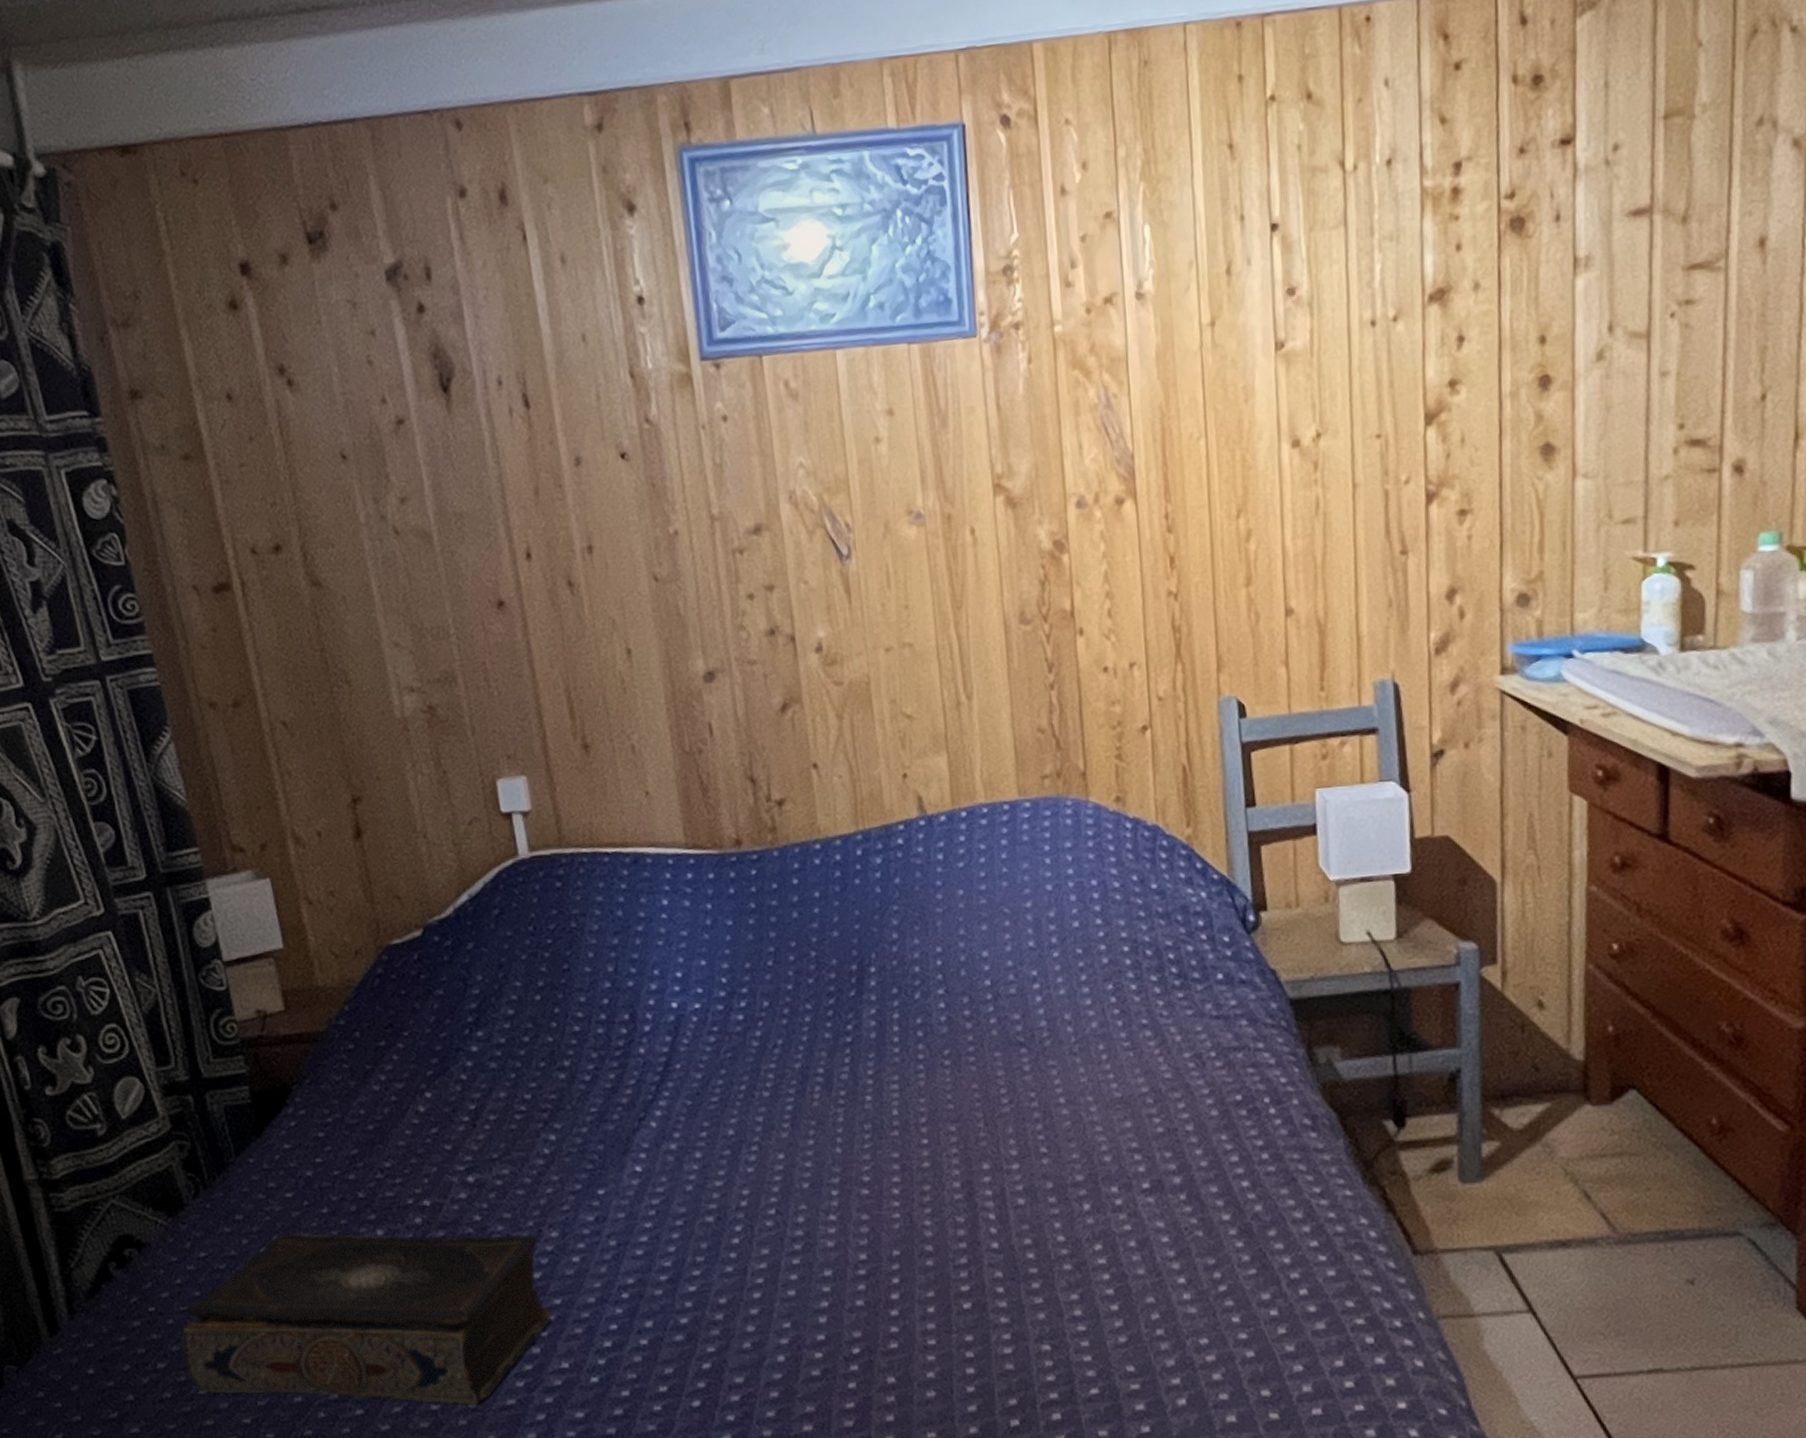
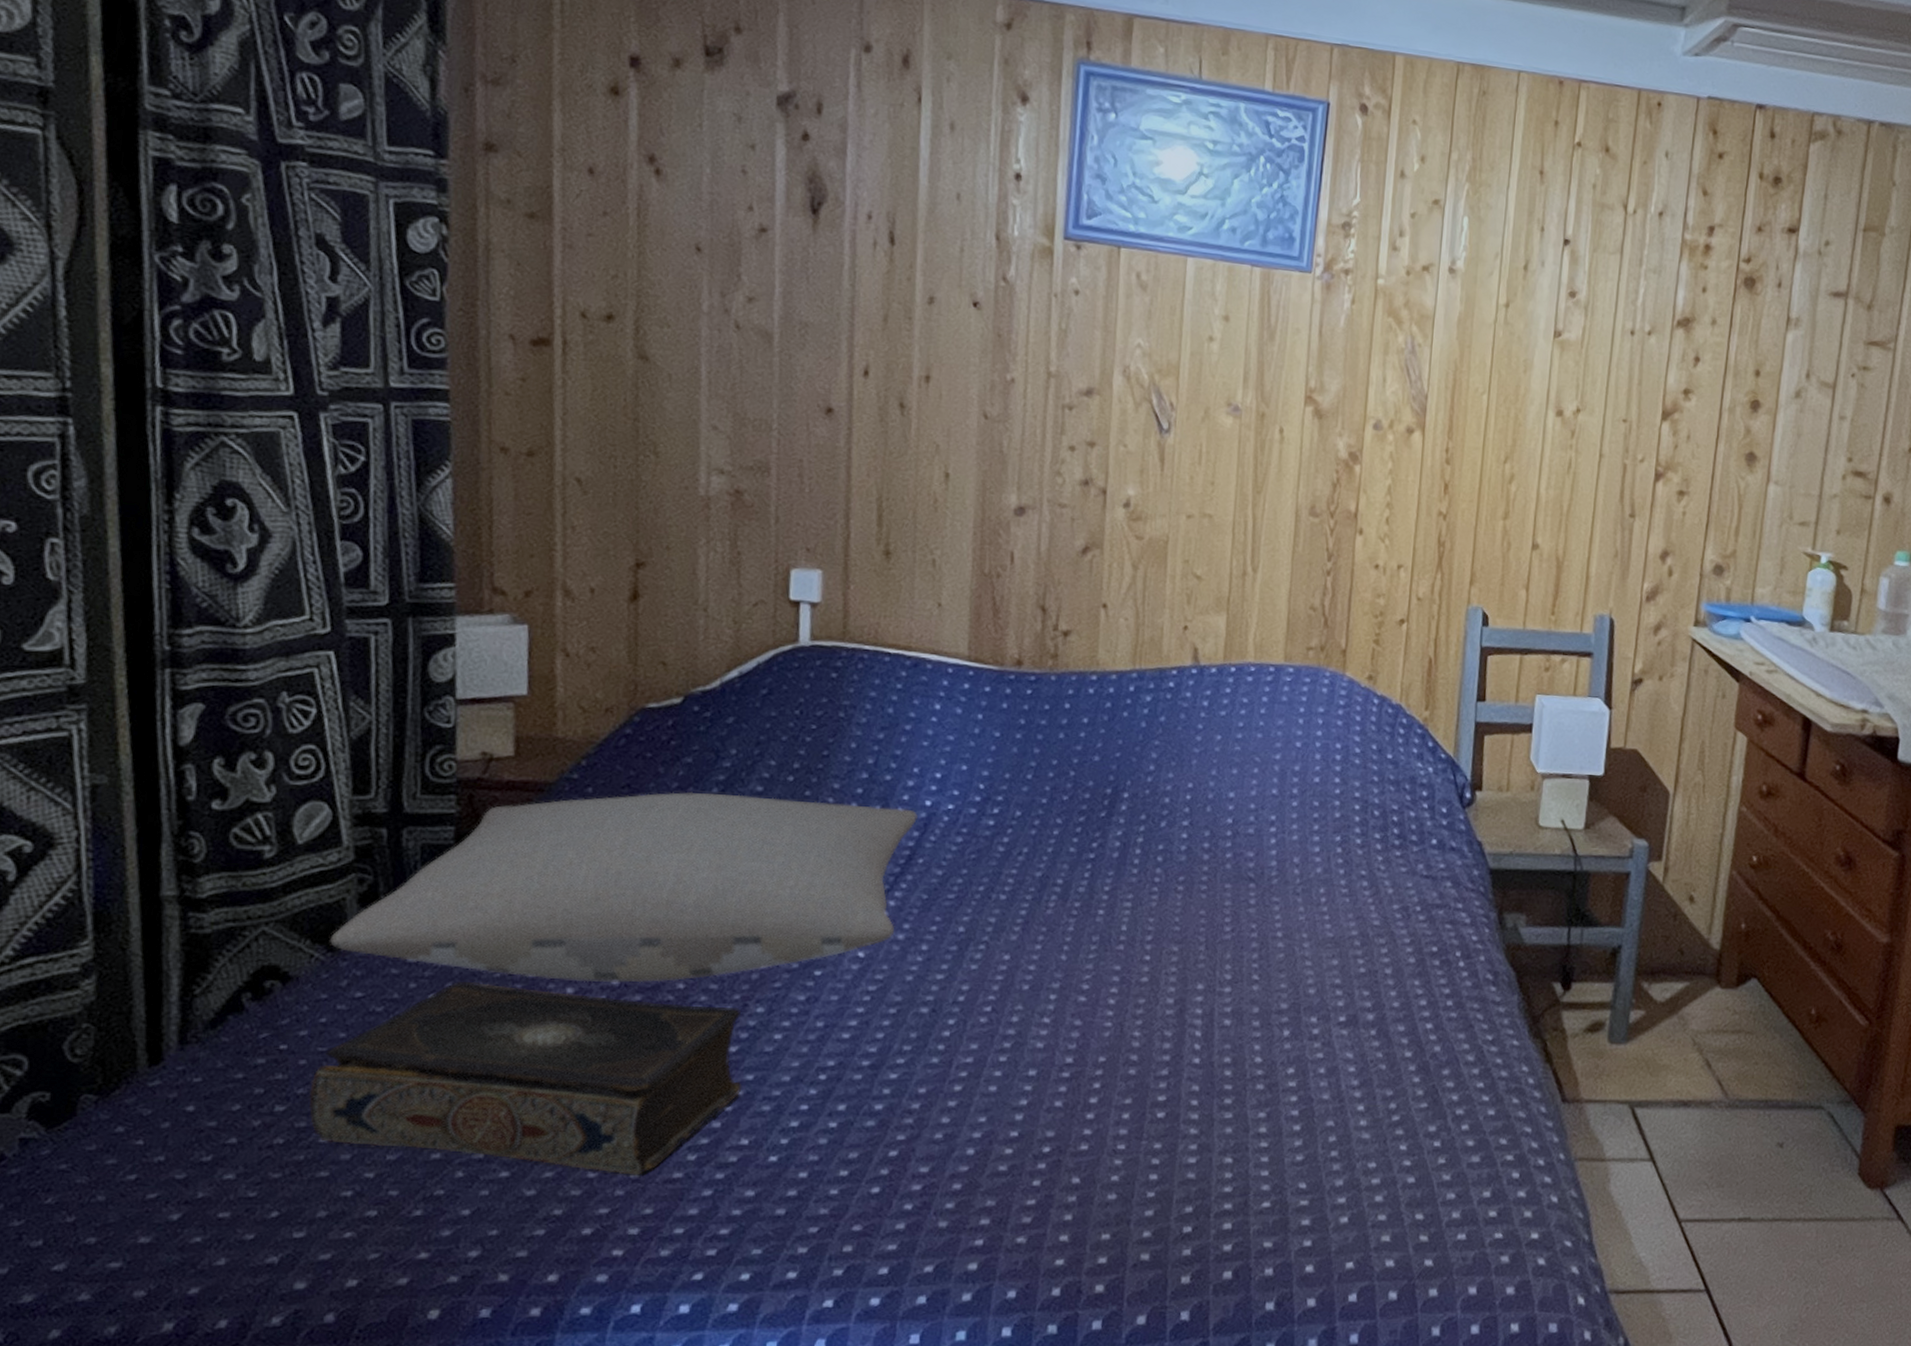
pillow: none [168,1014,667,1224] -> present [330,792,918,983]

